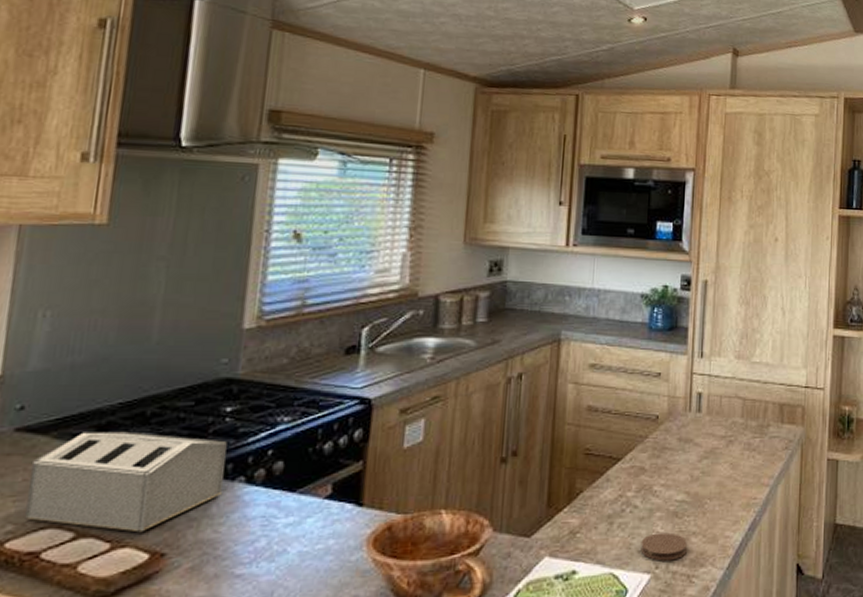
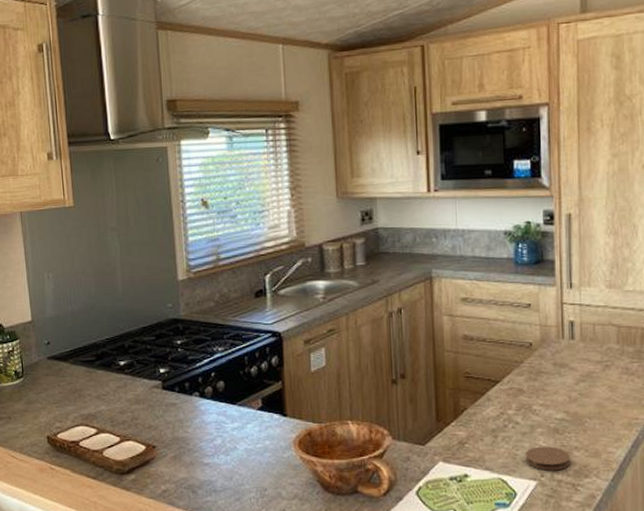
toaster: present [25,431,227,533] -> none [61,359,186,431]

